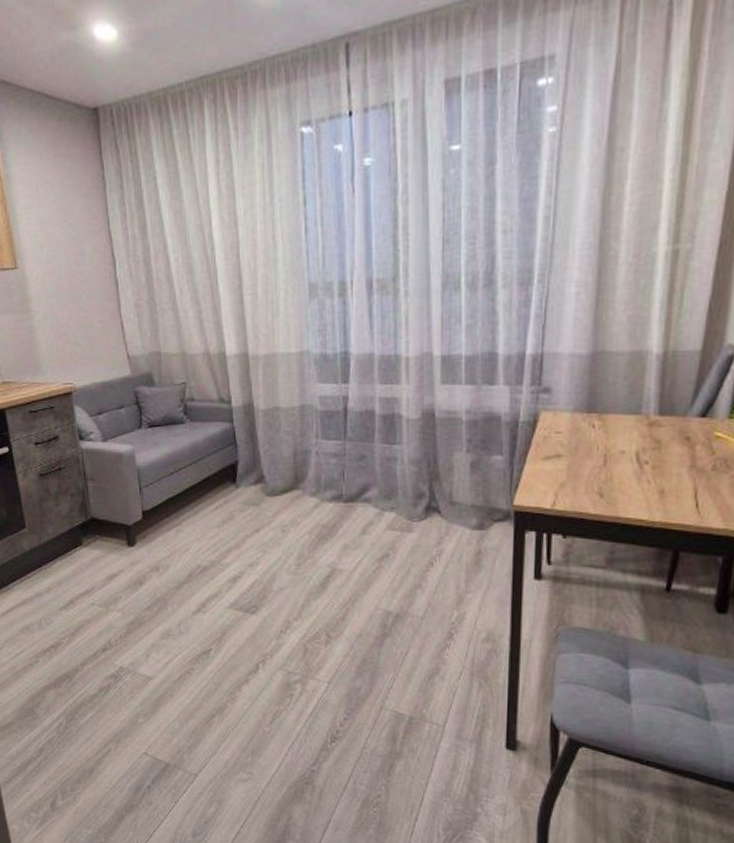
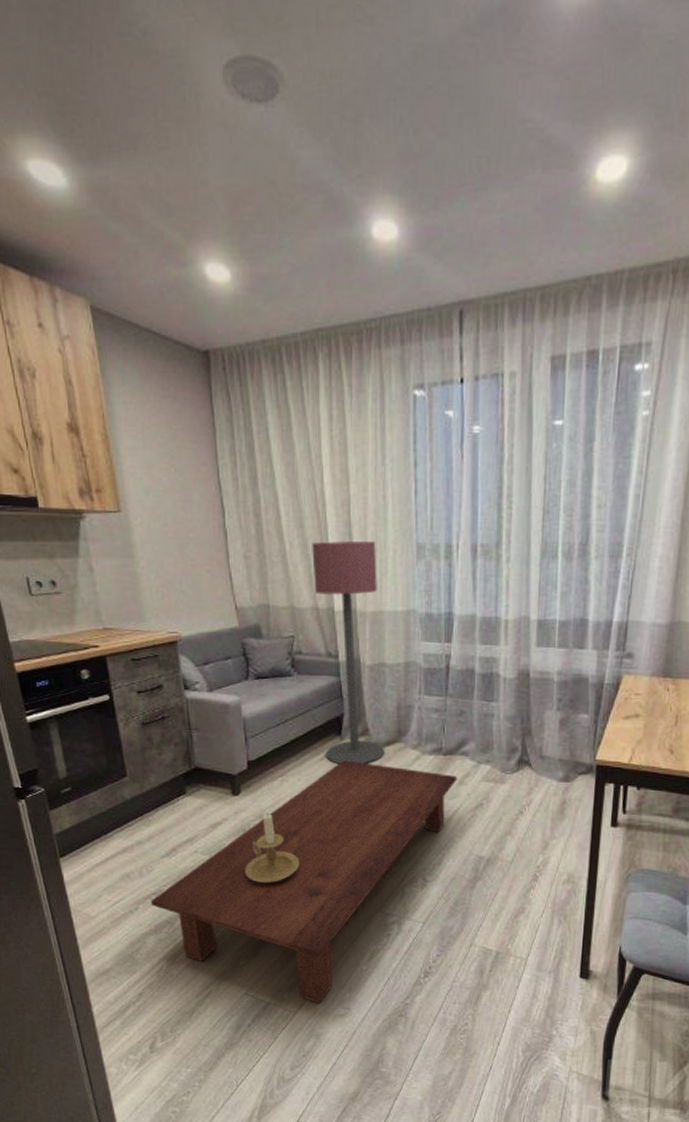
coffee table: none [49,509,360,767] -> present [150,760,458,1003]
candle holder: none [141,565,197,637] -> present [244,813,300,882]
floor lamp: none [202,283,281,513] -> present [312,541,384,764]

